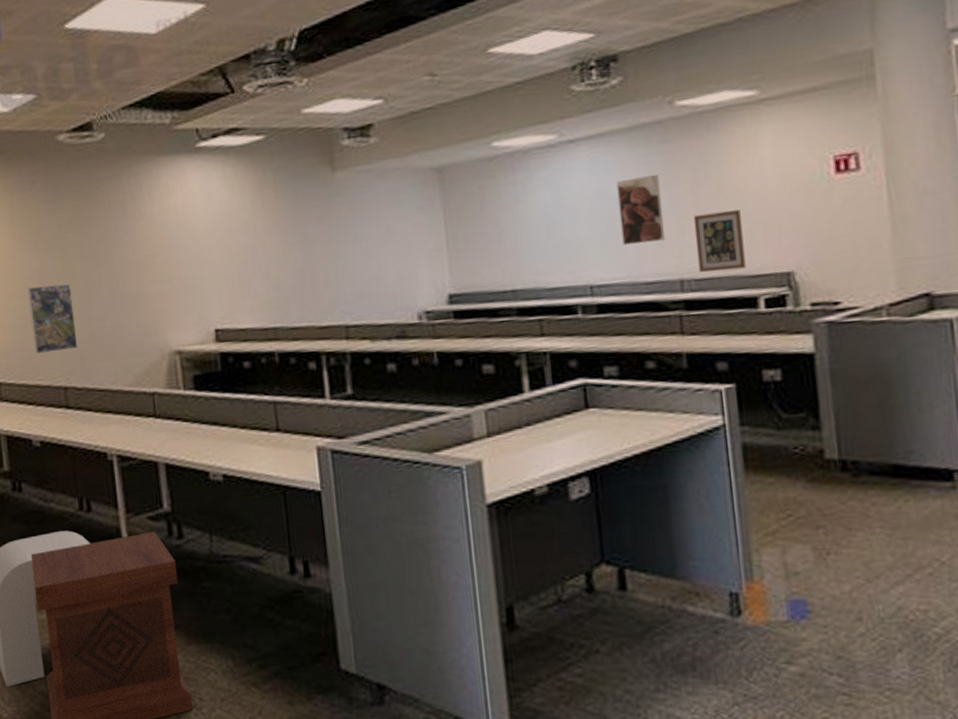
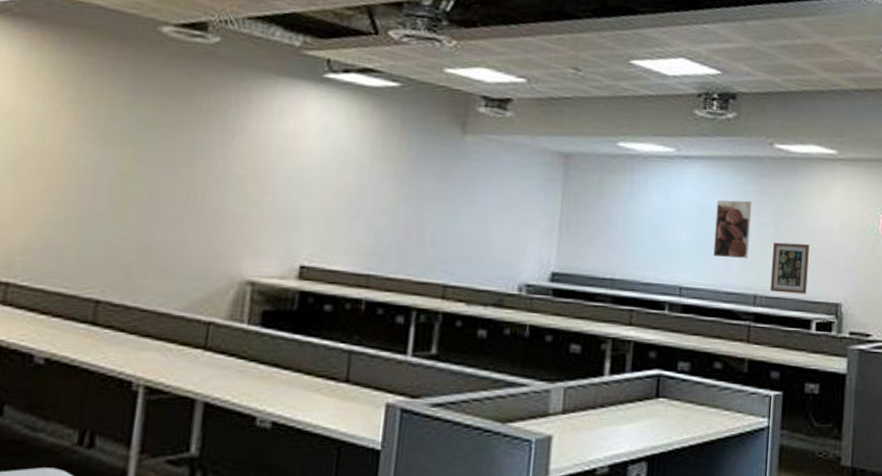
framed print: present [27,283,78,354] -> none [67,180,135,260]

